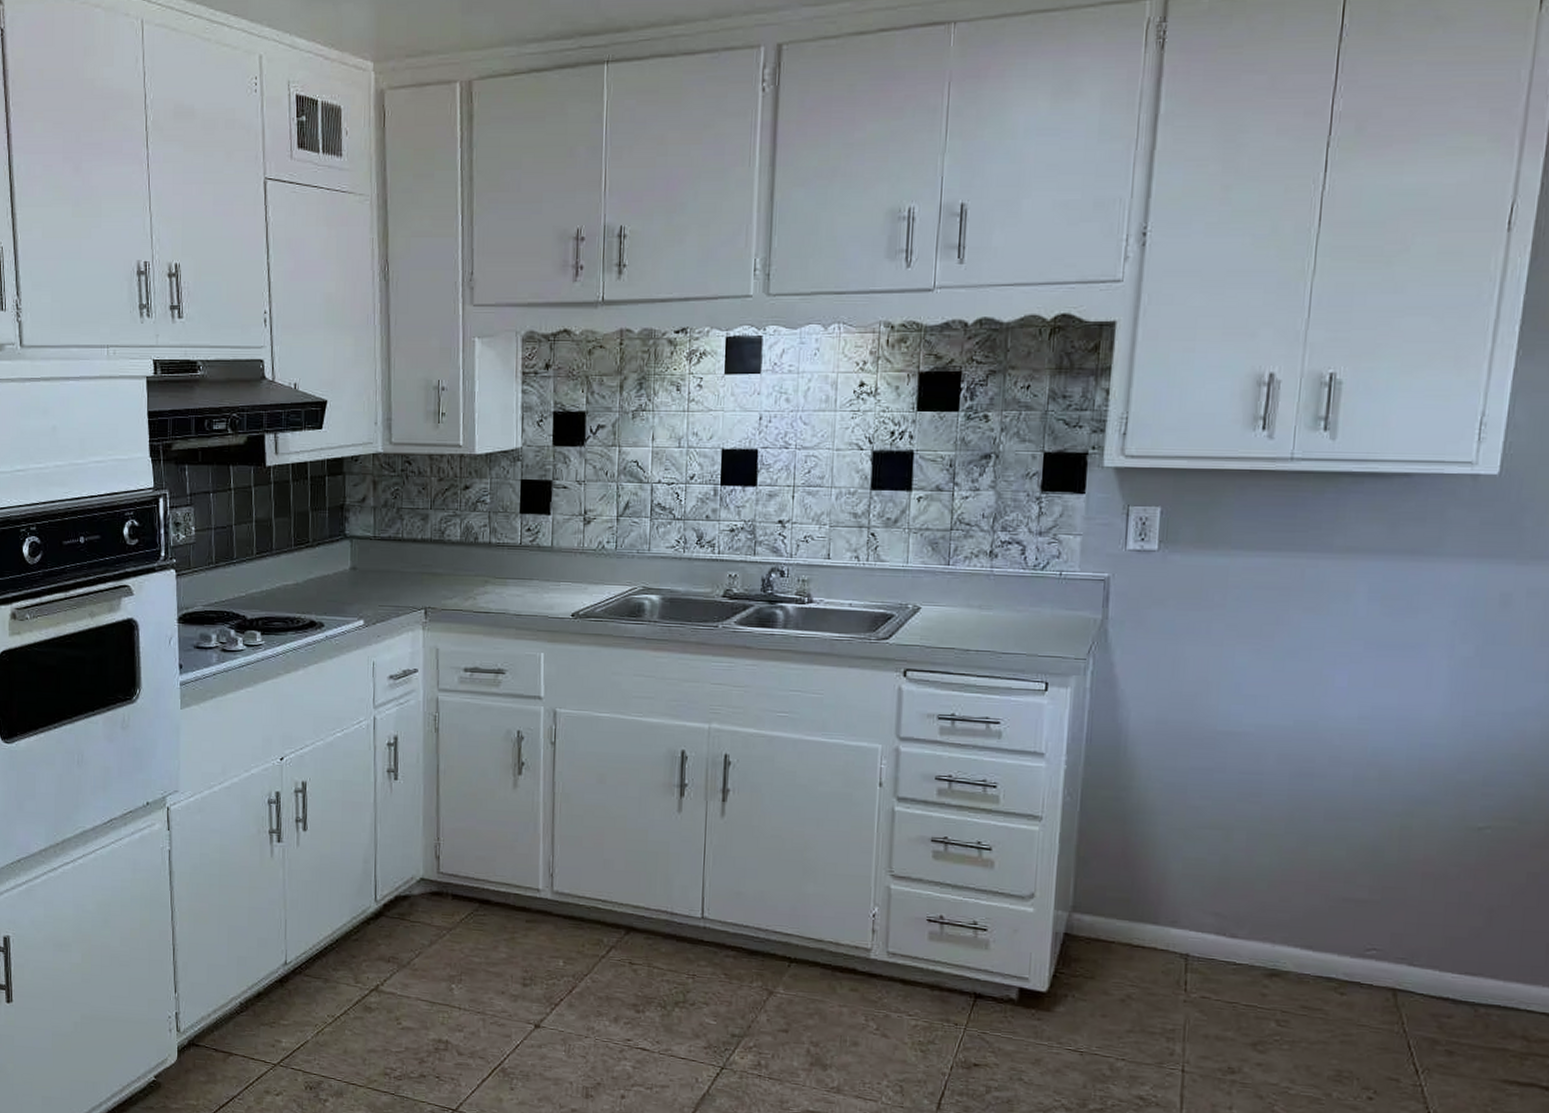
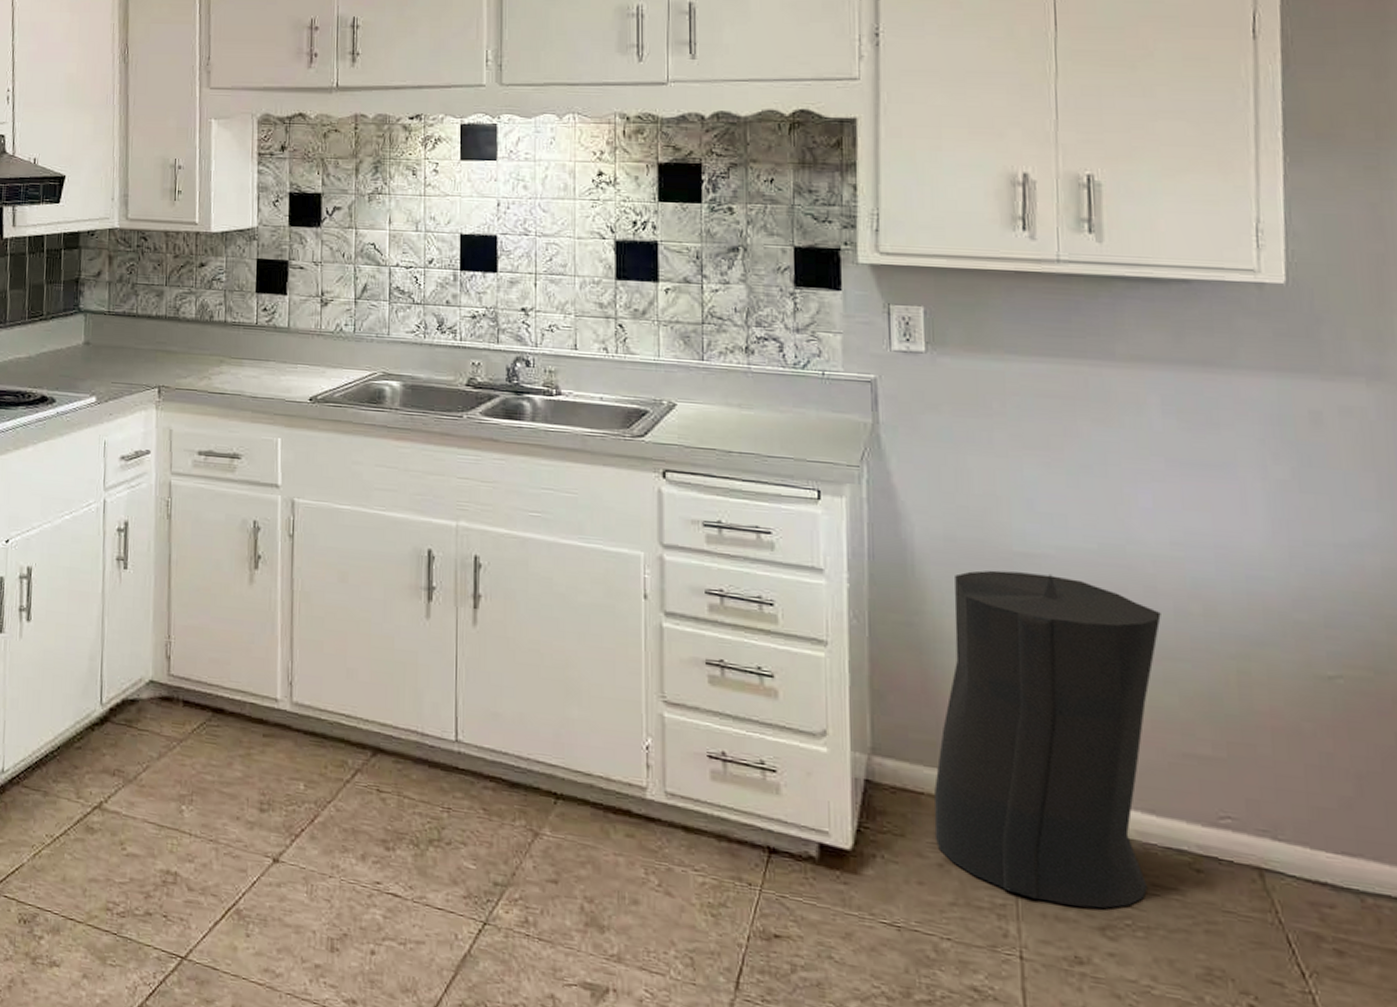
trash can: none [1120,748,1341,1028] -> present [933,570,1161,909]

